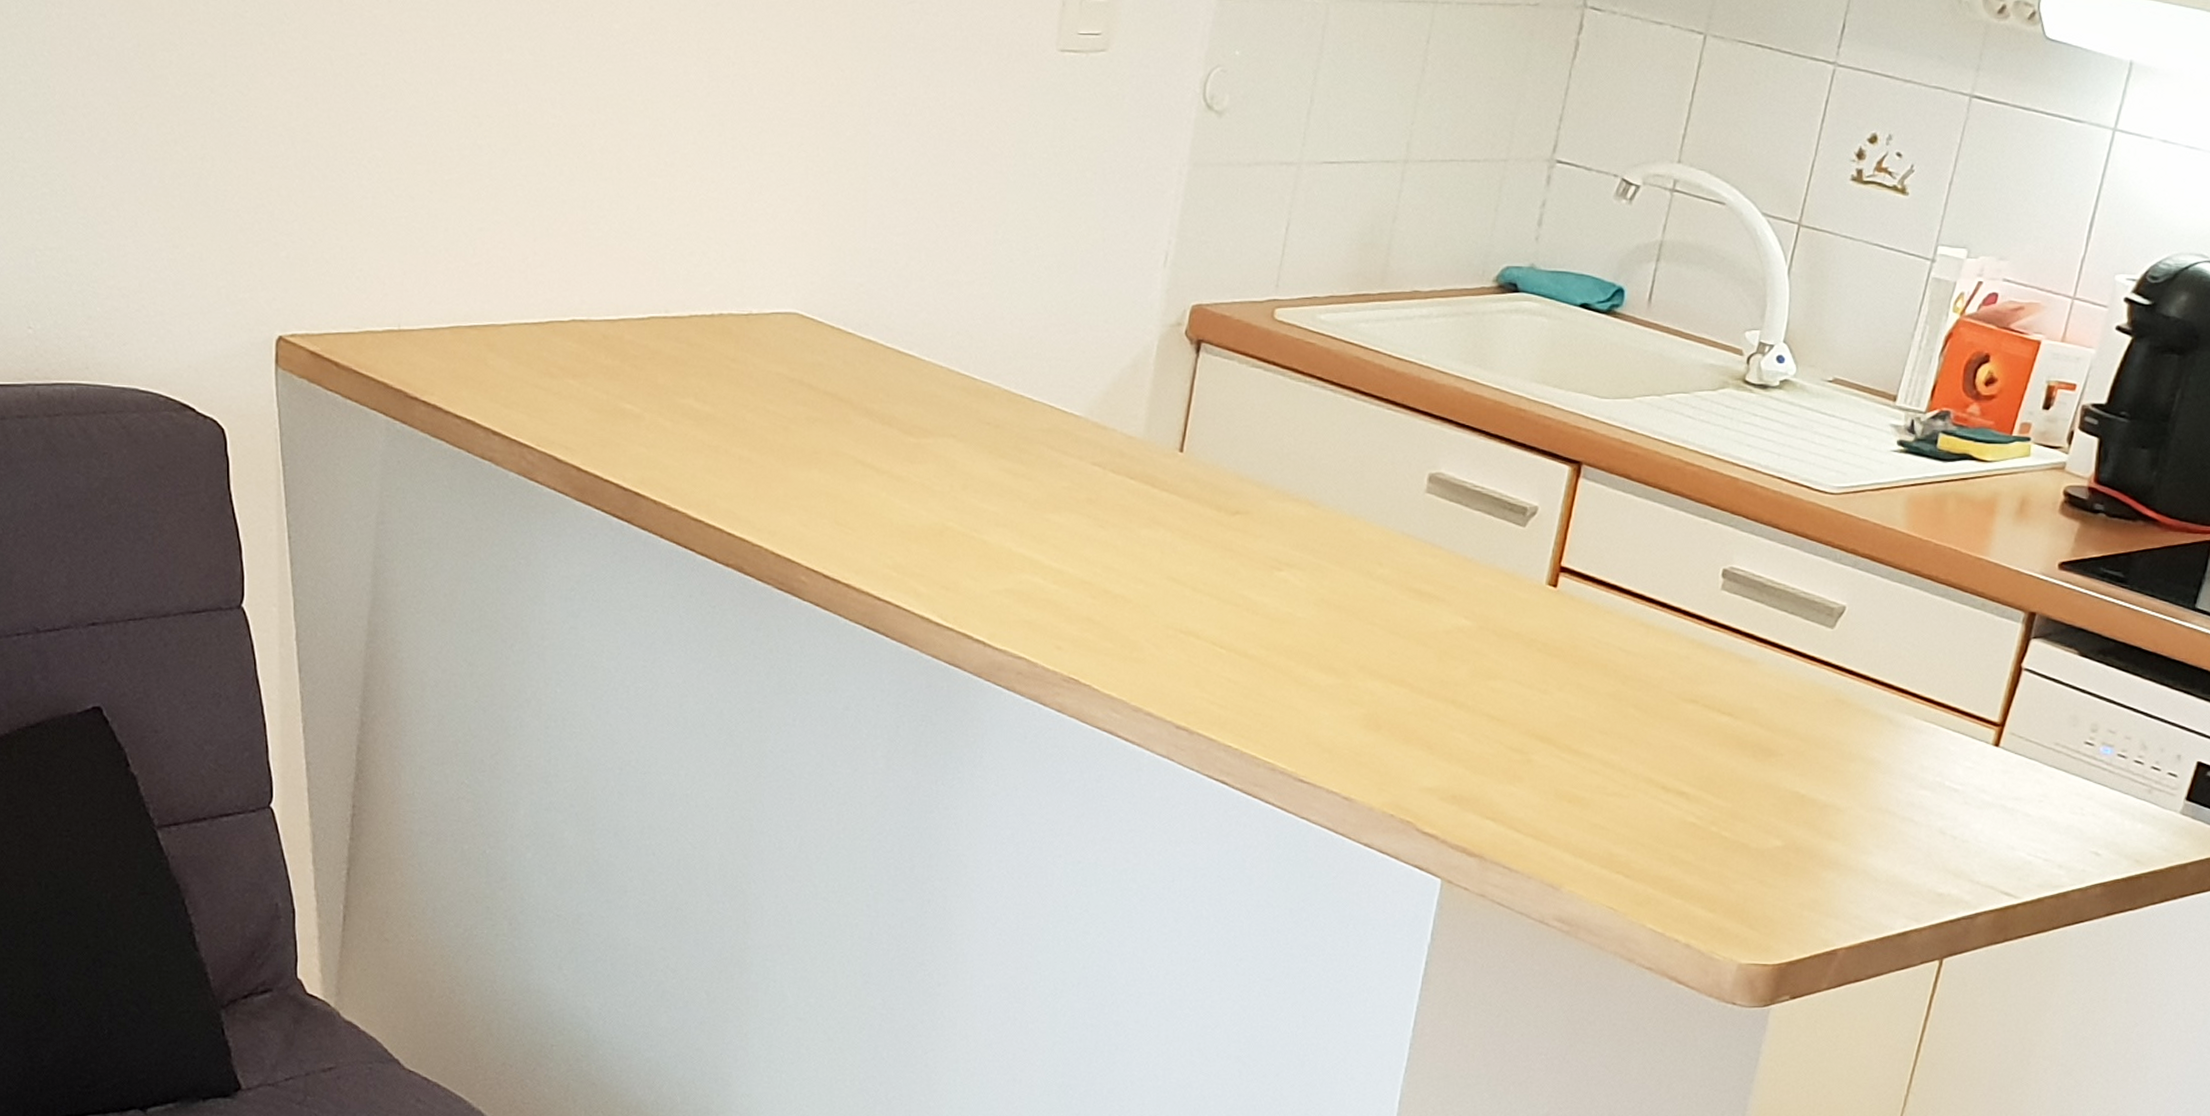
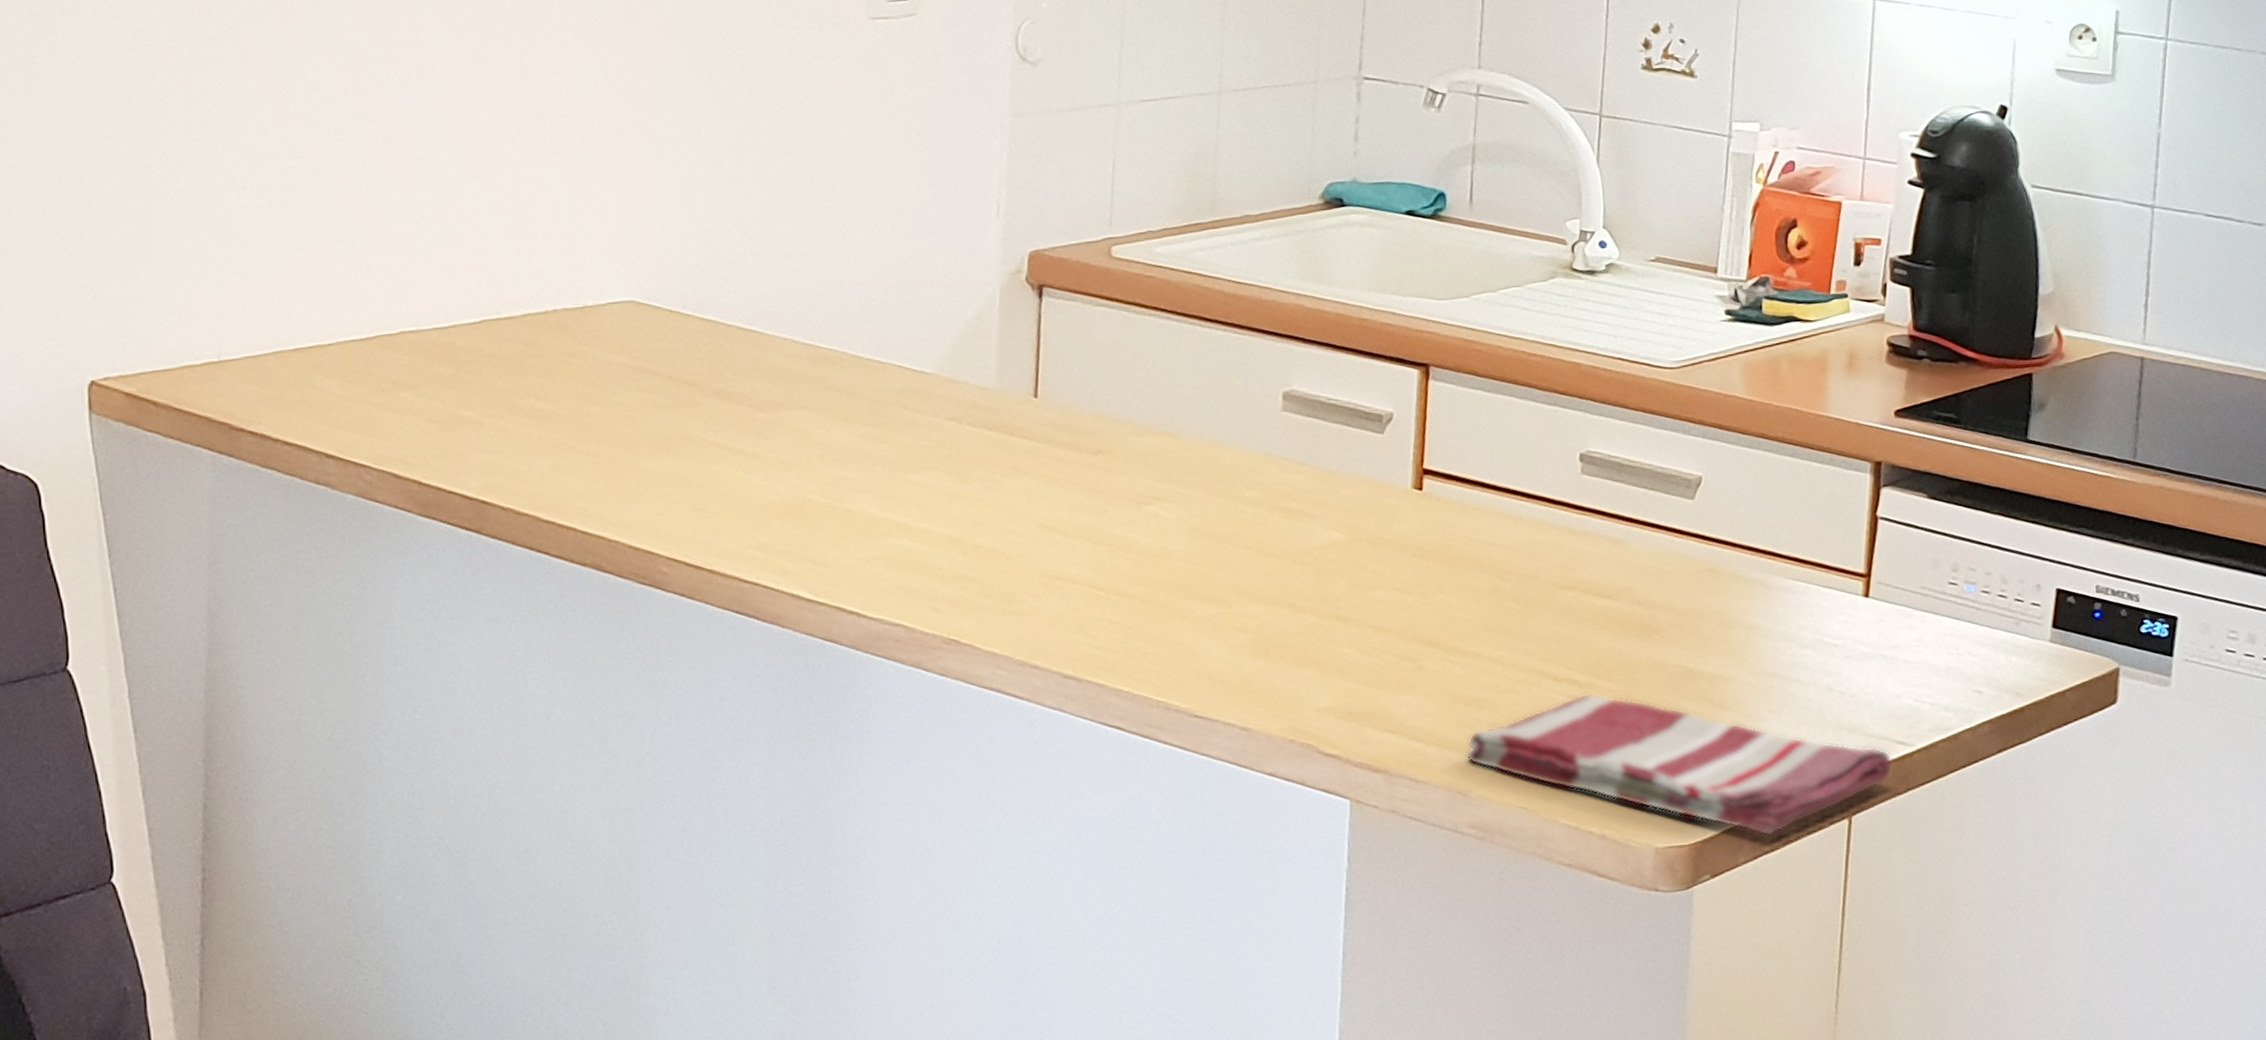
dish towel: none [1562,806,1995,968] -> present [1466,693,1894,837]

